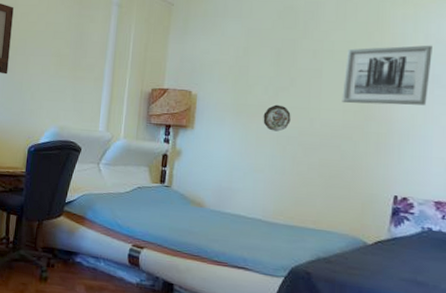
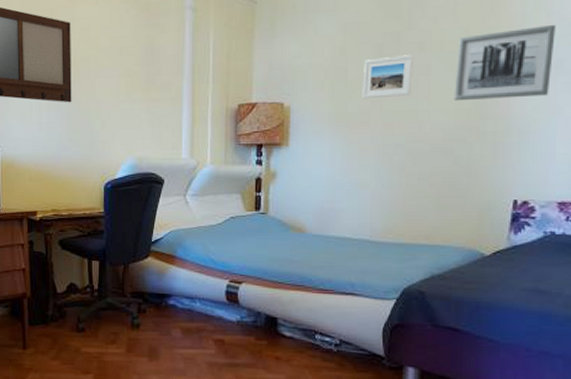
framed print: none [261,59,307,95] -> present [362,55,413,99]
decorative plate: present [263,104,291,132] -> none [366,110,397,141]

